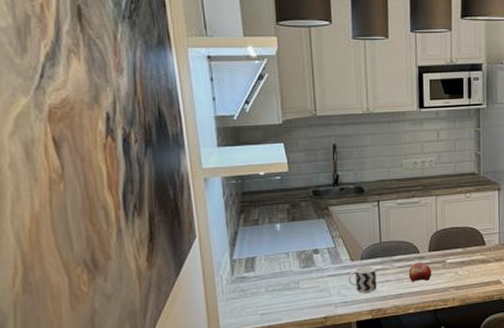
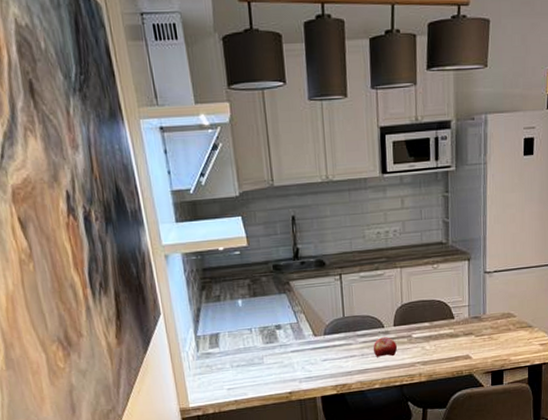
cup: present [348,265,377,293] -> none [312,340,341,368]

